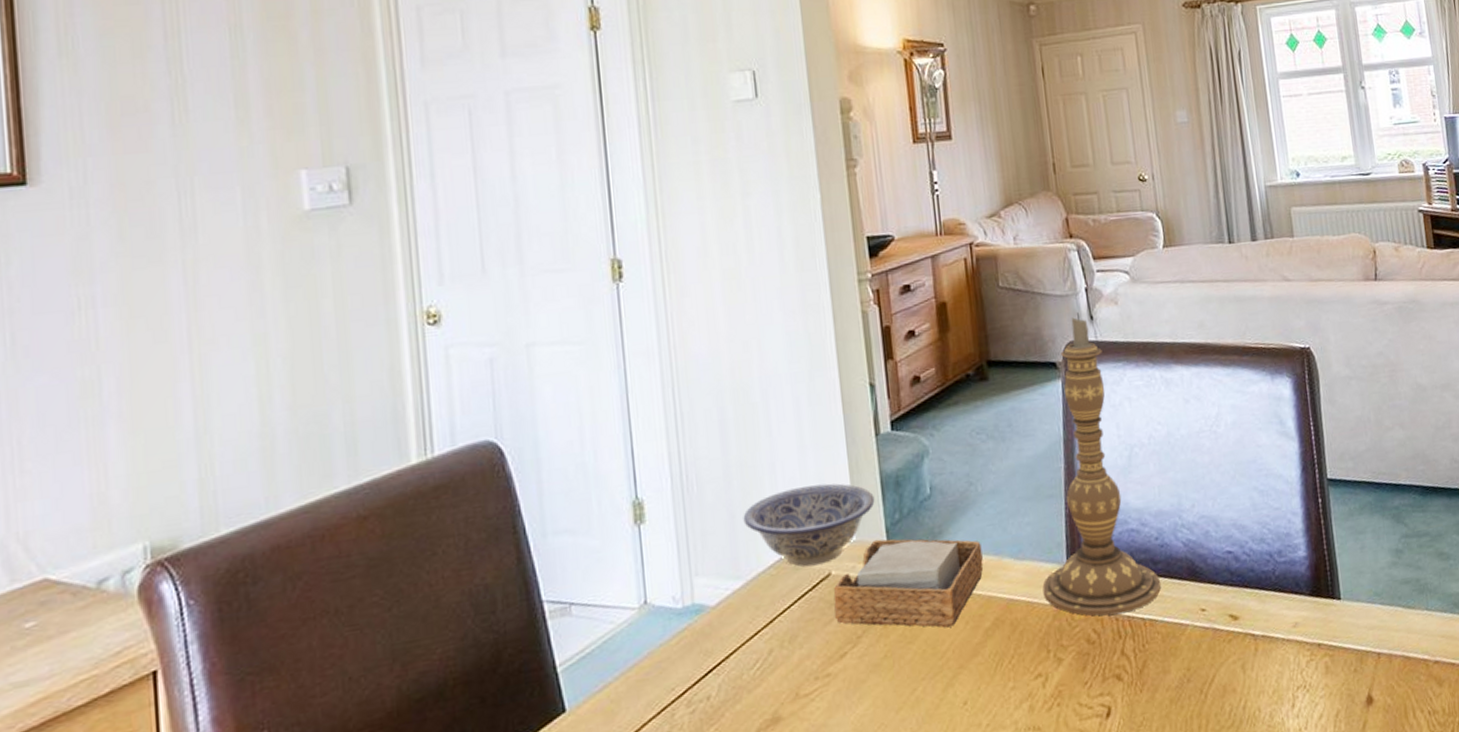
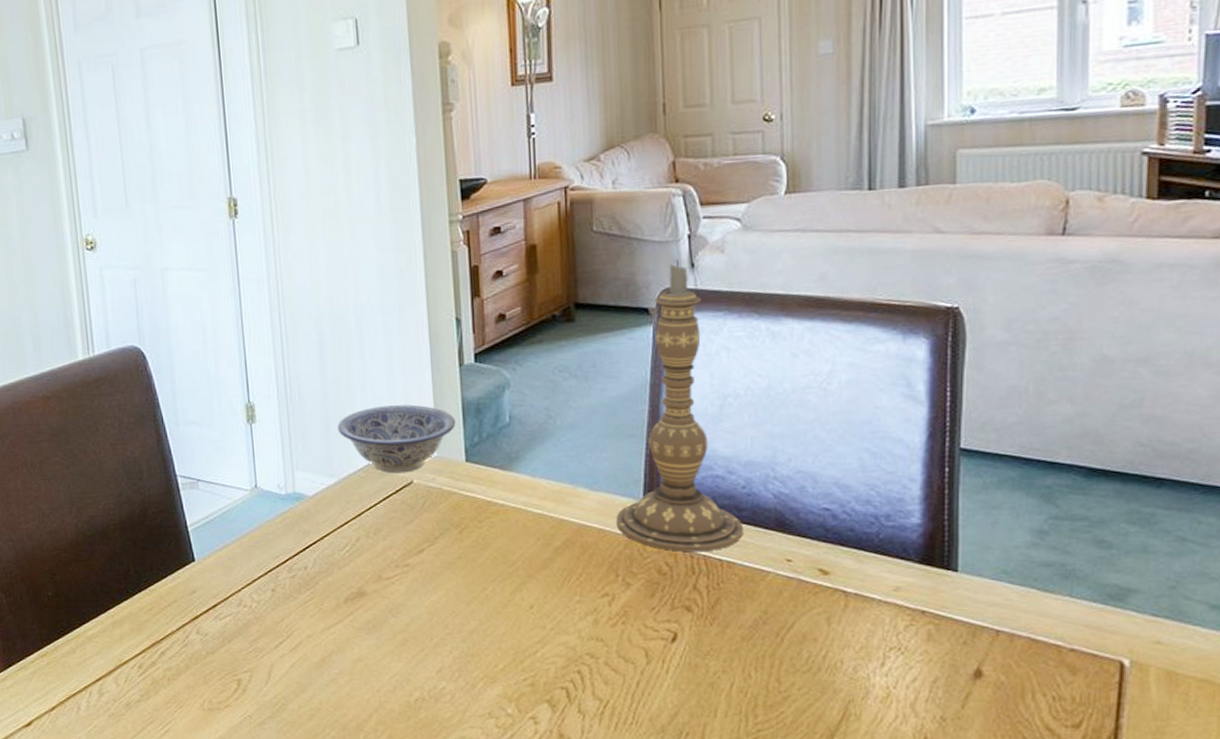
napkin holder: present [833,538,984,628] -> none [414,457,558,541]

